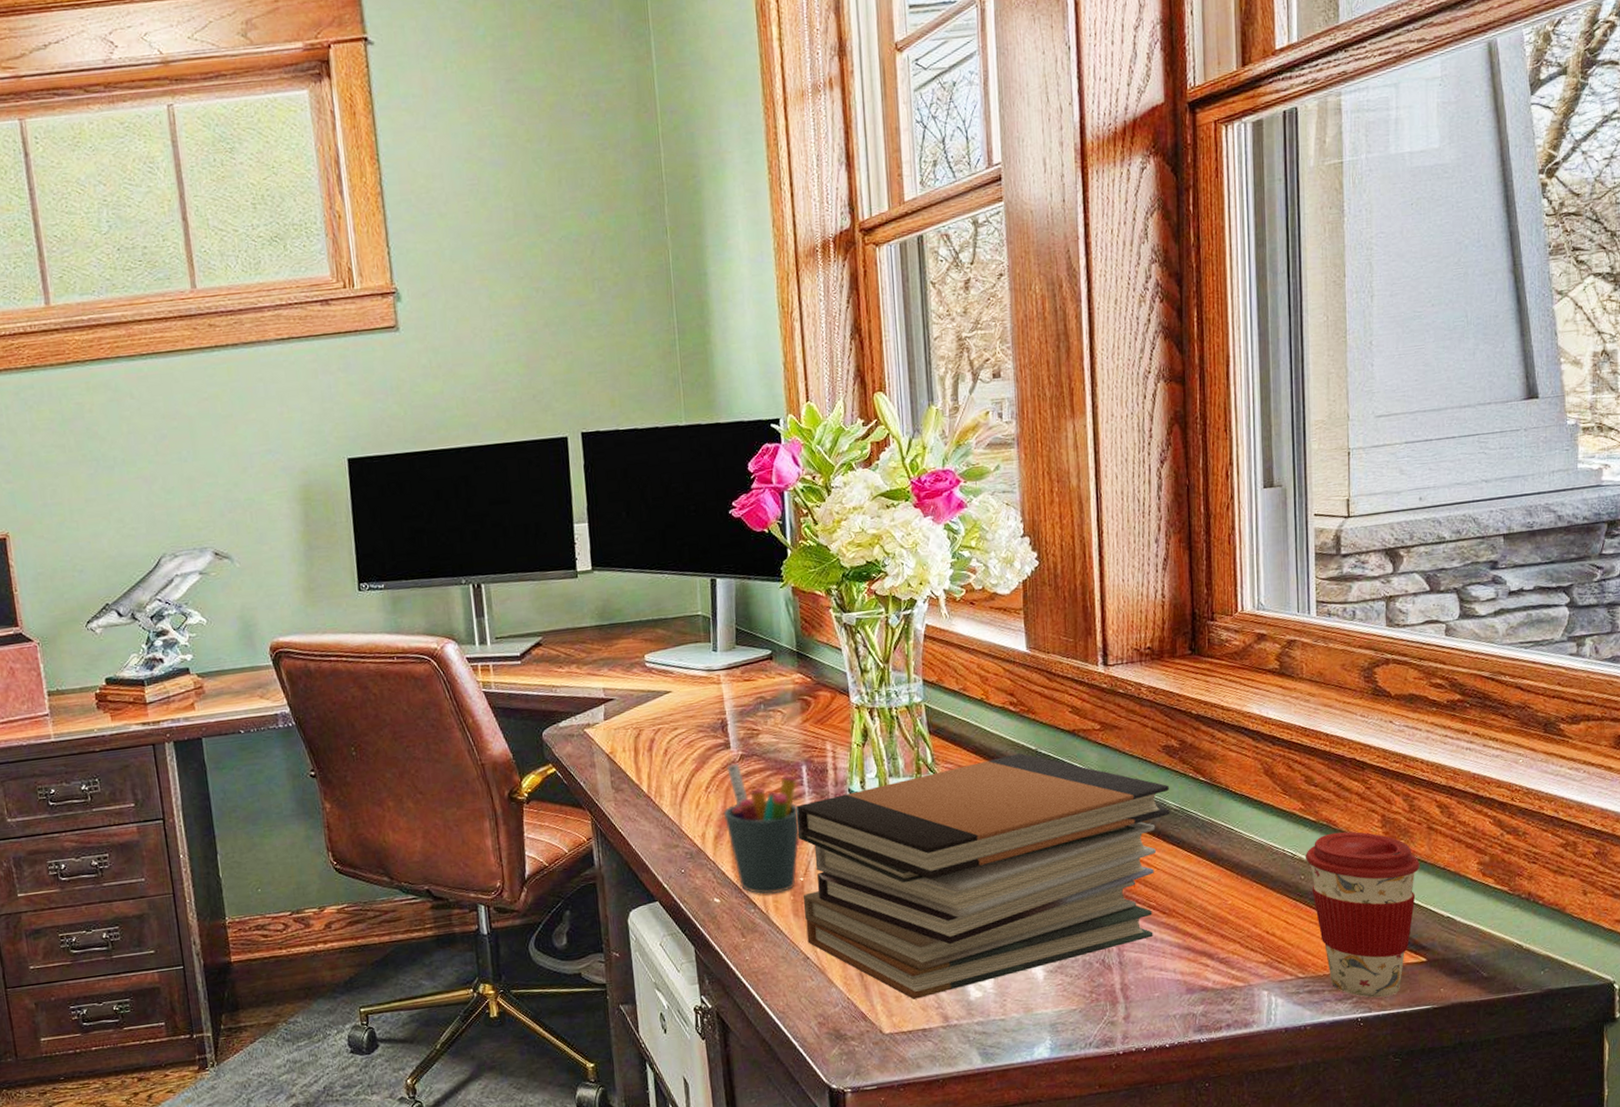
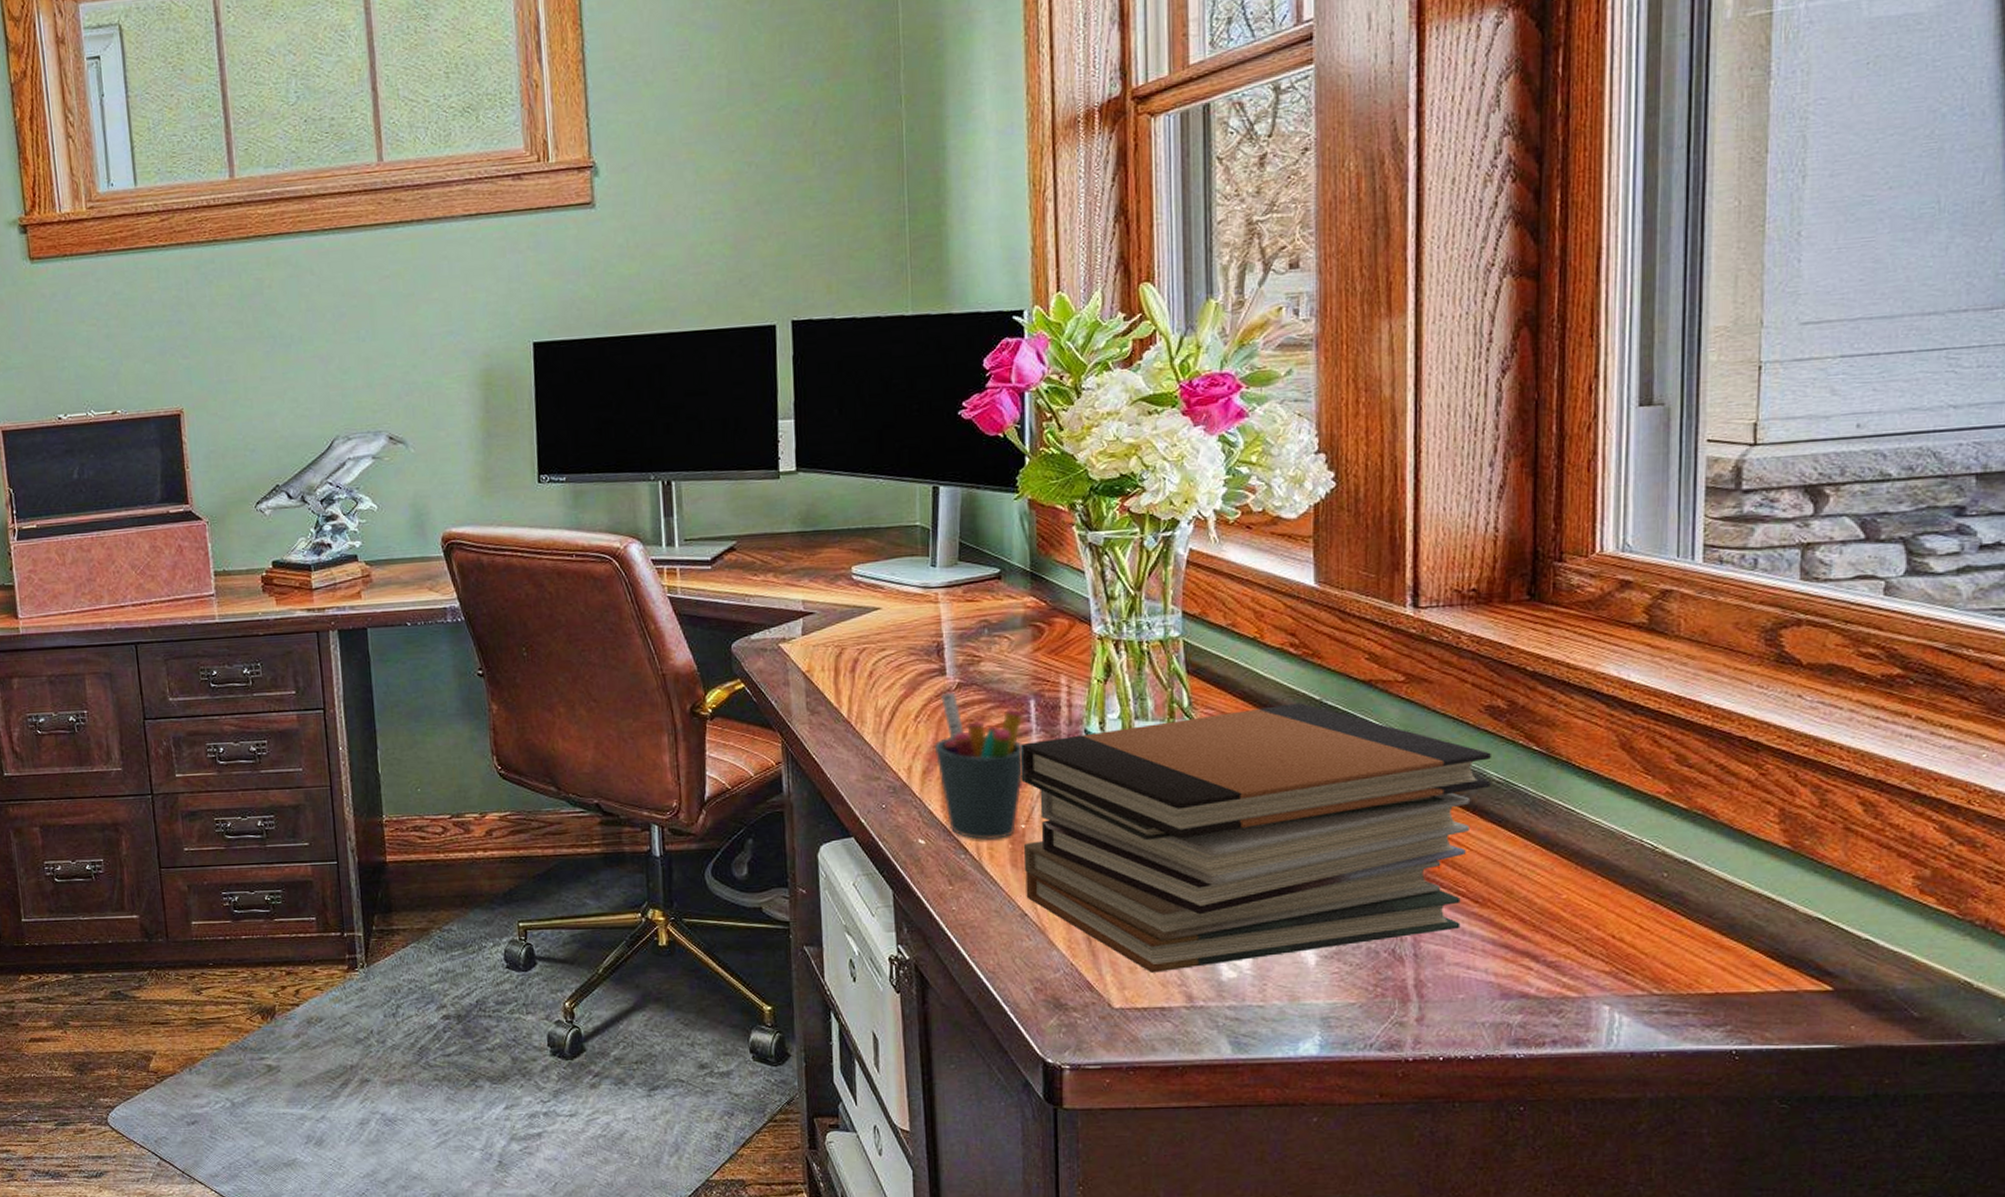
coffee cup: present [1305,831,1420,998] -> none [1669,824,1830,1029]

